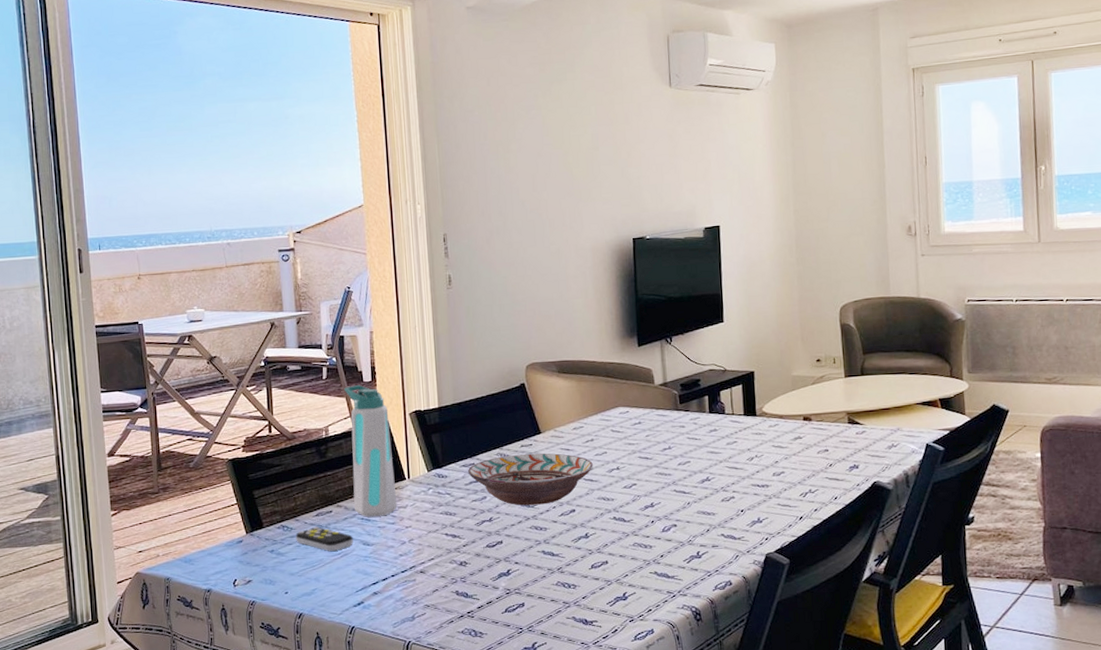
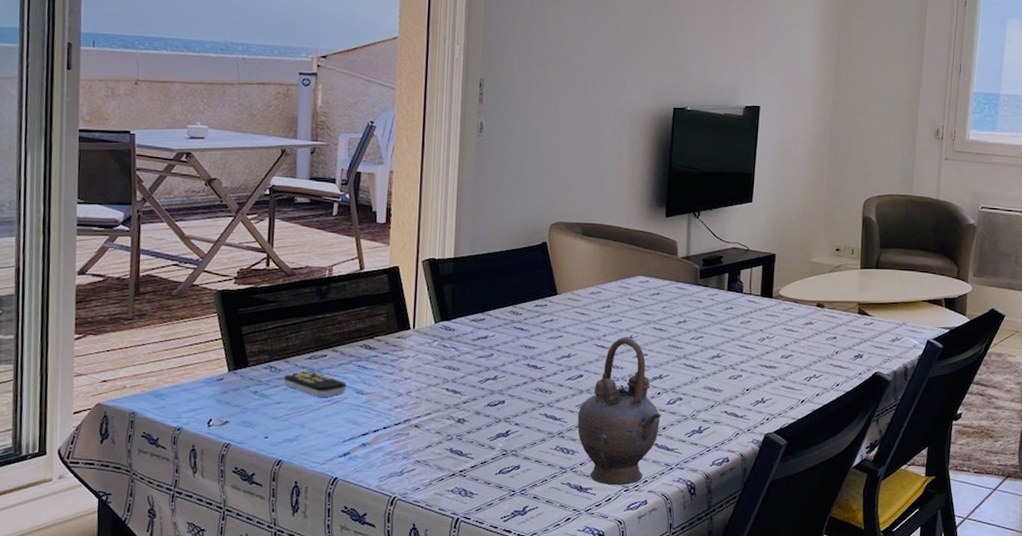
water bottle: present [344,385,398,517] -> none [352,226,400,365]
decorative bowl: present [468,453,593,506] -> none [477,314,607,367]
teapot: none [574,469,657,617] -> present [577,337,661,486]

